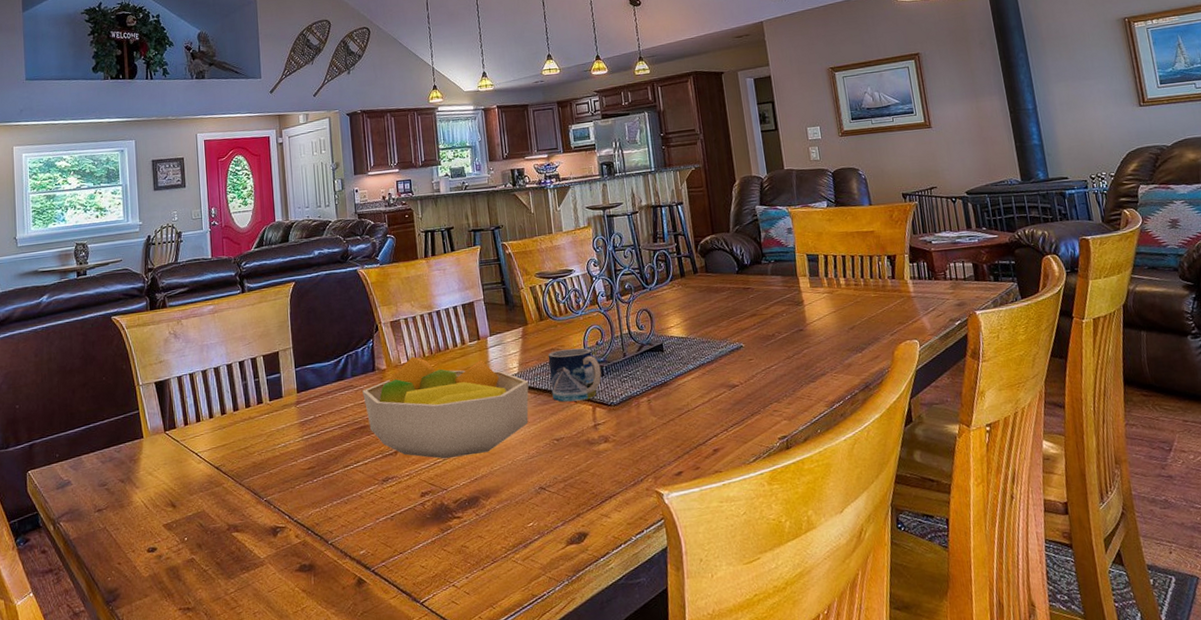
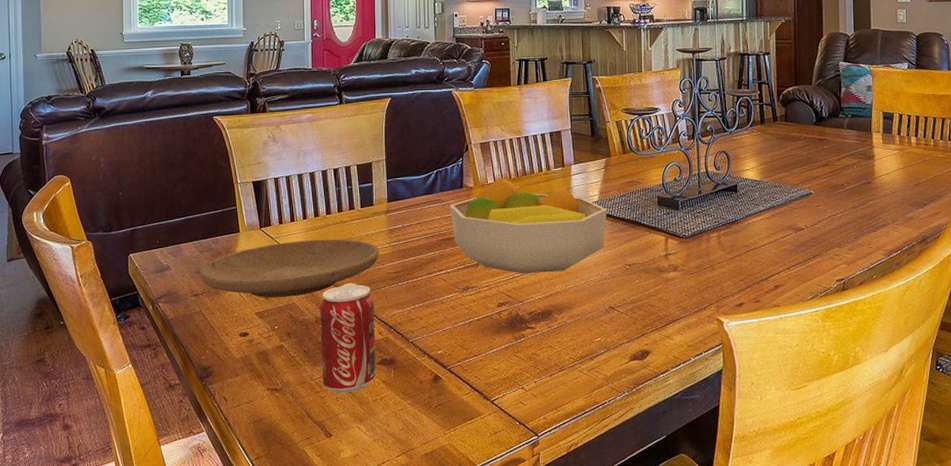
plate: none [102,436,292,508] -> present [199,239,380,298]
beverage can: none [231,483,295,608] -> present [320,283,376,393]
mug: present [548,348,602,402] -> none [627,182,677,231]

